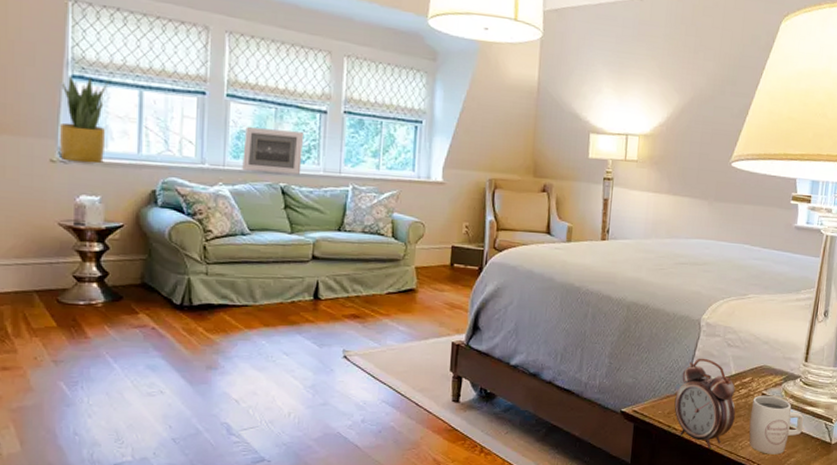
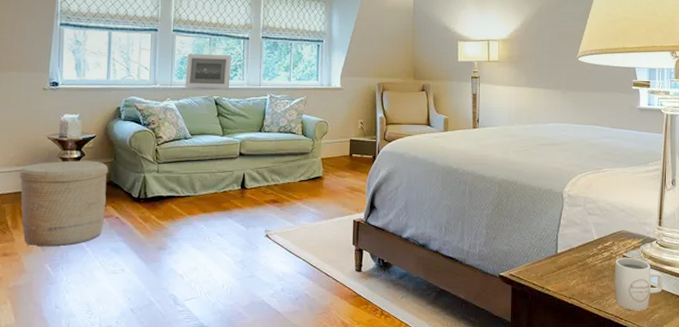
woven basket: none [20,254,141,361] -> present [18,160,108,247]
planter: present [58,76,109,164] -> none [49,23,87,89]
alarm clock: present [674,358,736,450] -> none [546,226,600,308]

